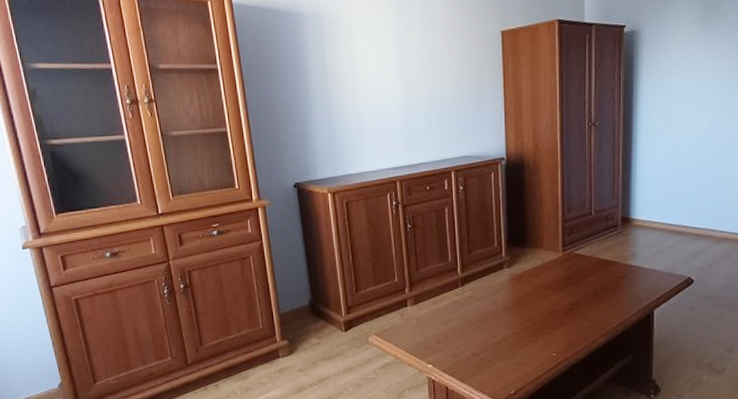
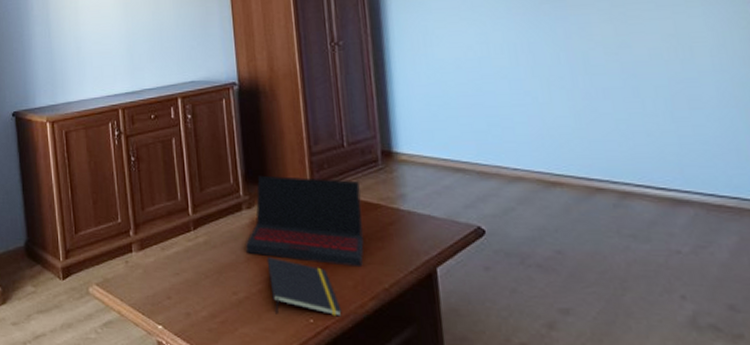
laptop: none [504,239,601,312] -> present [244,175,364,268]
notepad: none [521,306,579,351] -> present [266,257,342,317]

